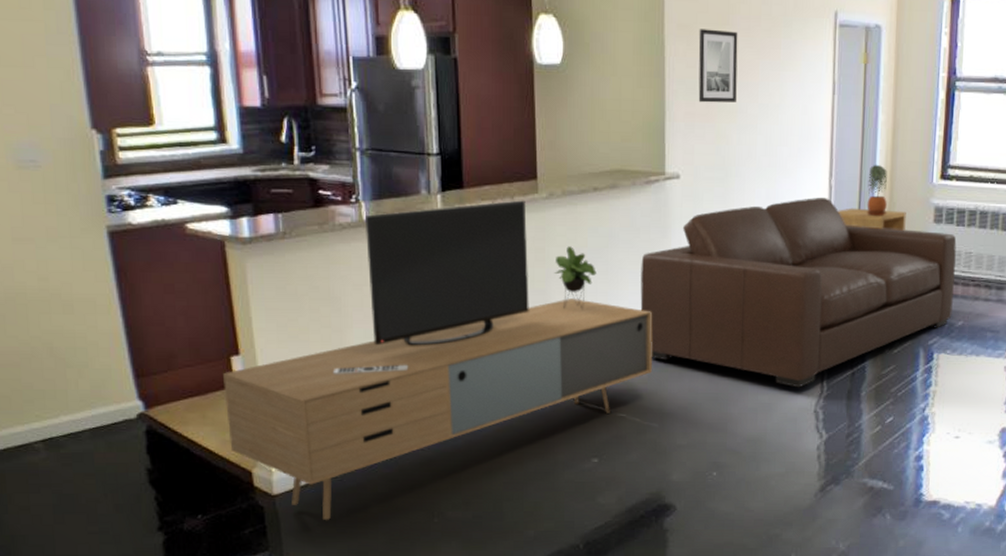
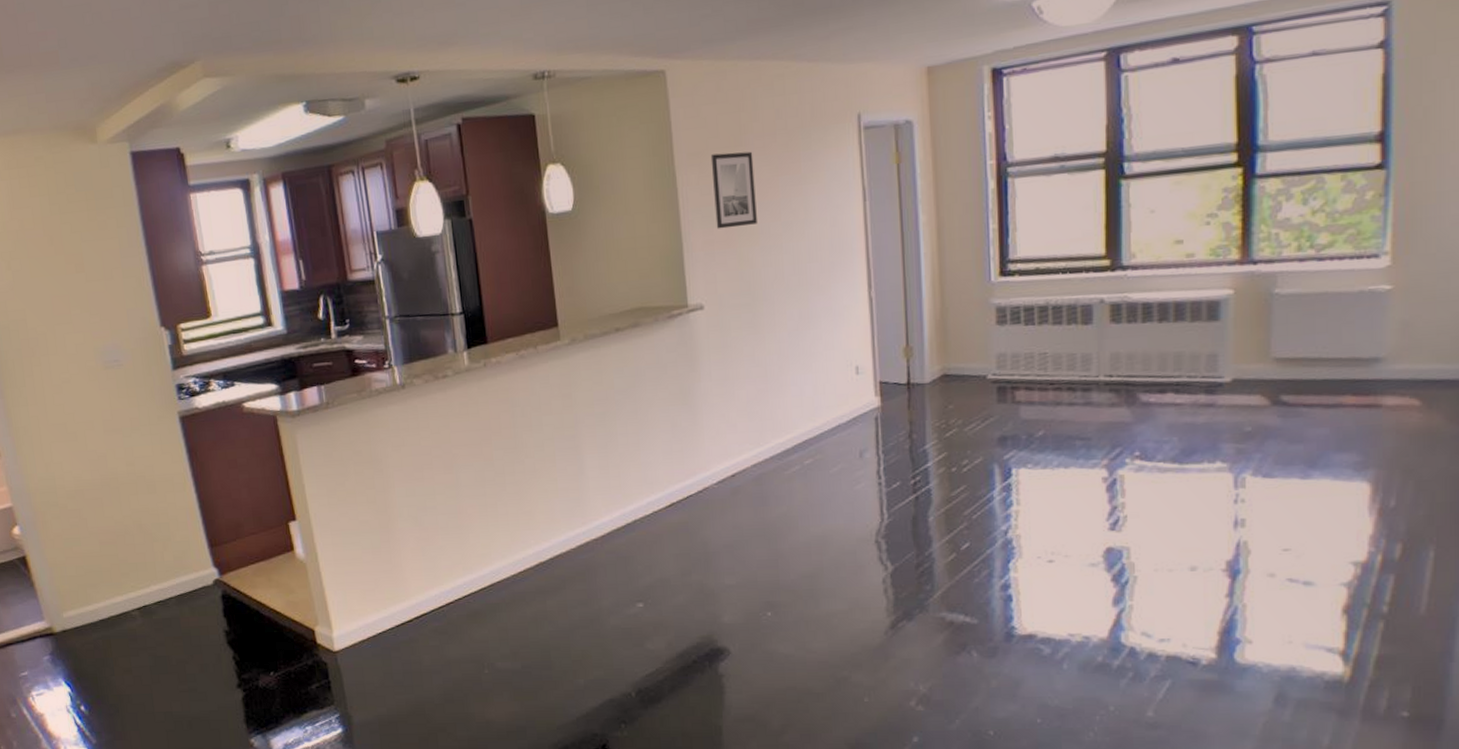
media console: present [223,200,653,520] -> none [283,348,693,674]
sofa: present [640,196,957,388] -> none [670,310,1030,518]
side table: present [837,208,906,231] -> none [881,316,963,339]
potted plant: present [866,164,887,216] -> none [913,268,939,325]

